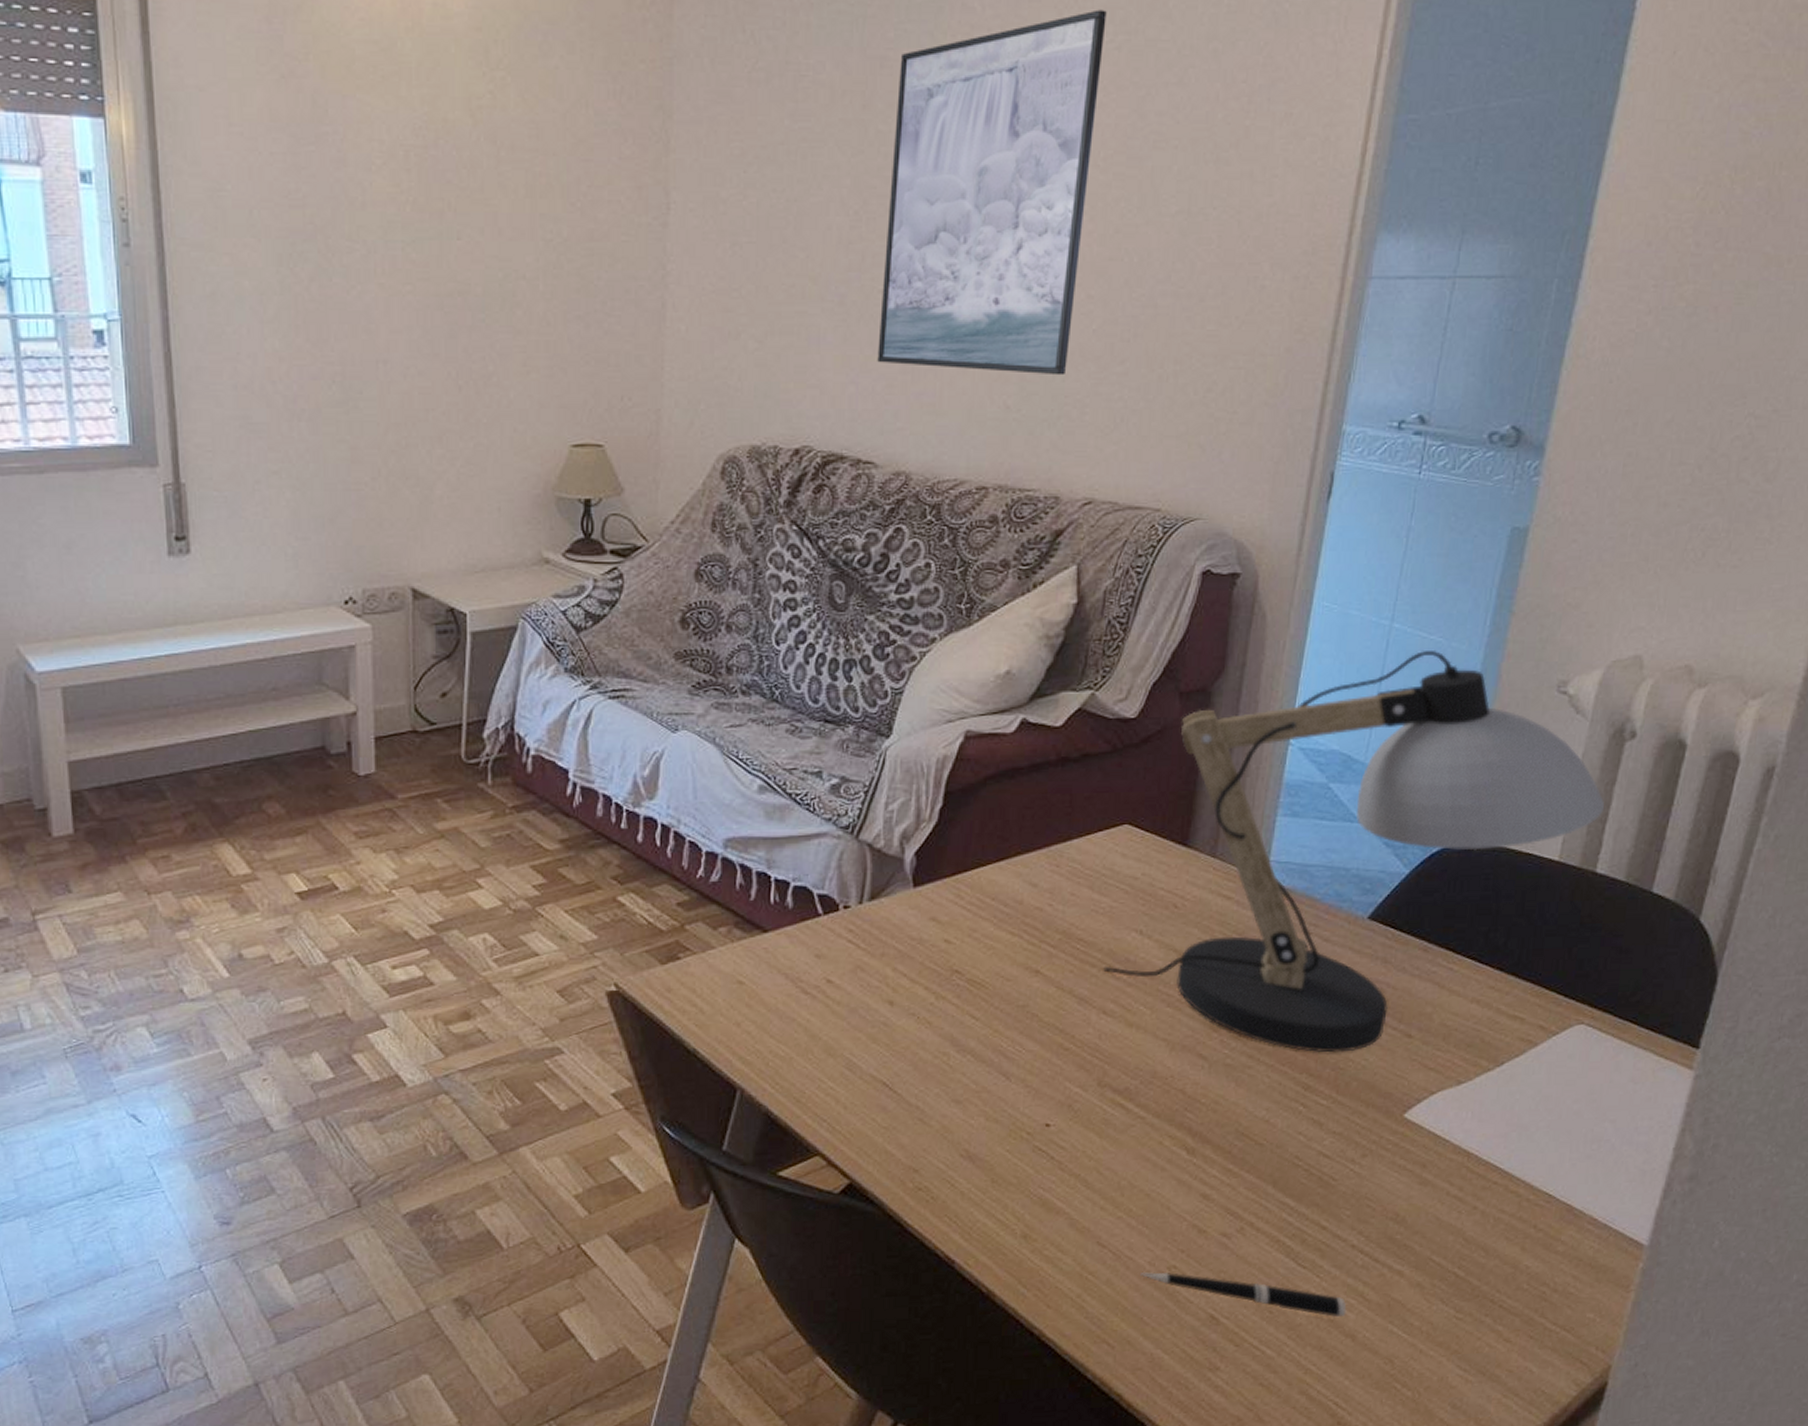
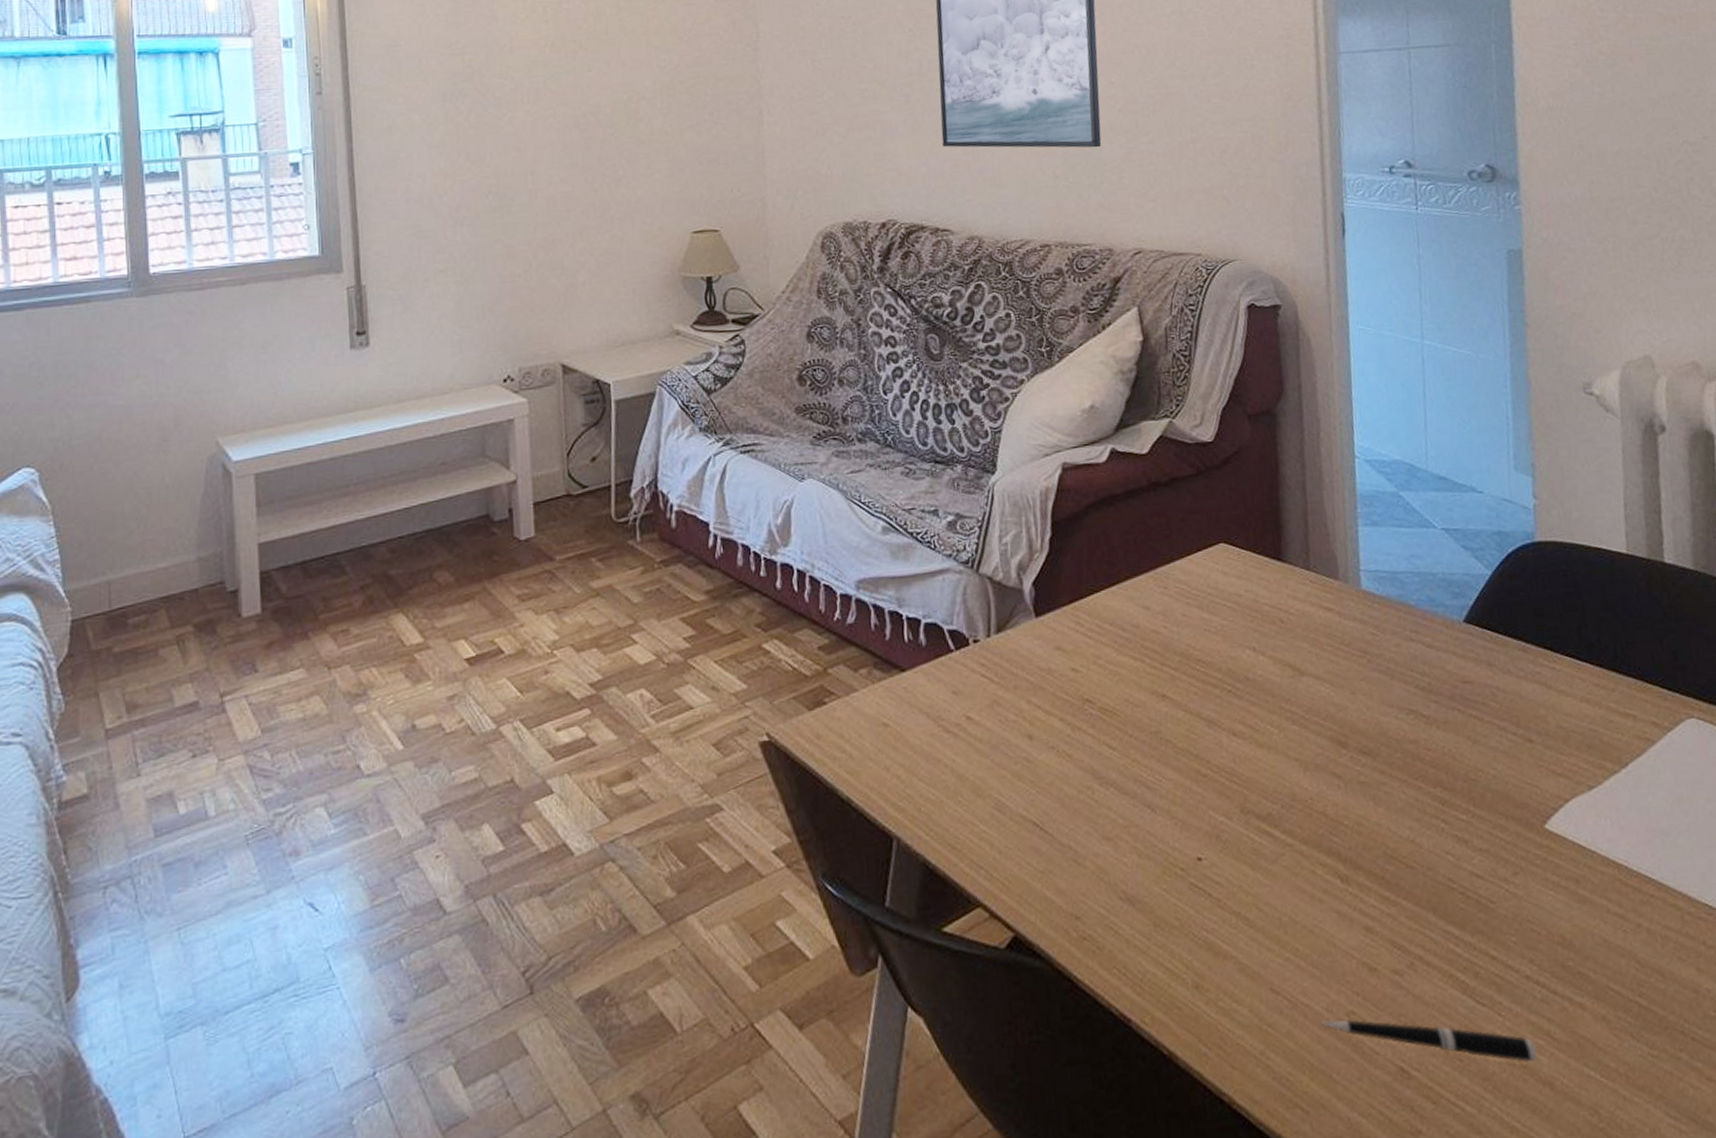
desk lamp: present [1103,649,1605,1053] -> none [1225,361,1656,764]

